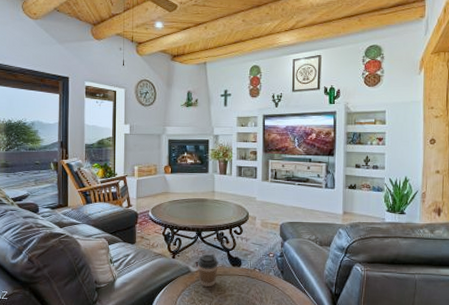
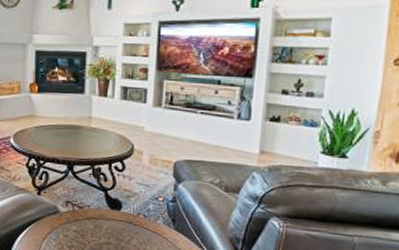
coffee cup: present [198,254,218,287] -> none [67,192,93,232]

